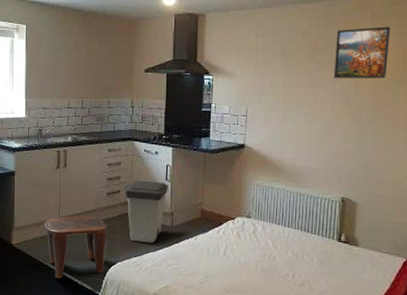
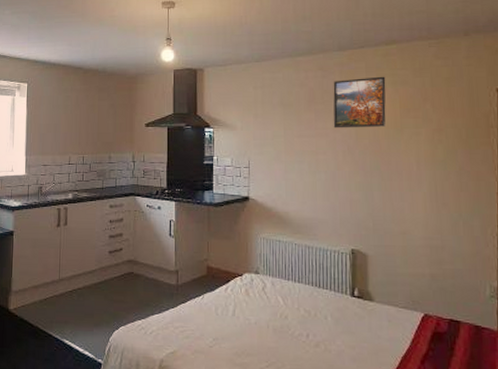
stool: present [44,215,108,279] -> none [43,276,110,347]
trash can: present [125,180,168,243] -> none [128,237,172,304]

